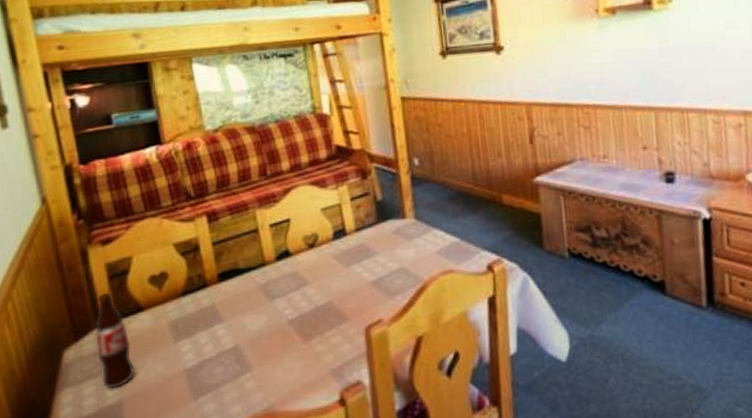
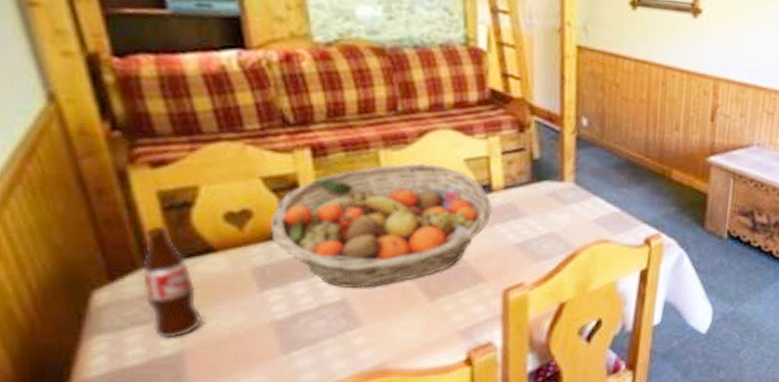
fruit basket: none [181,216,348,335] -> present [271,163,492,288]

